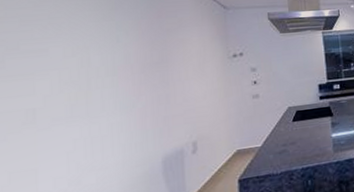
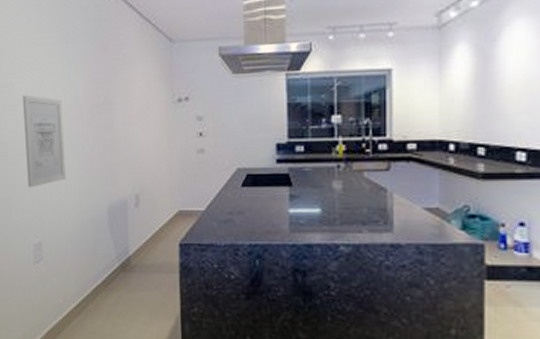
wall art: none [60,58,113,154] -> present [23,94,66,188]

